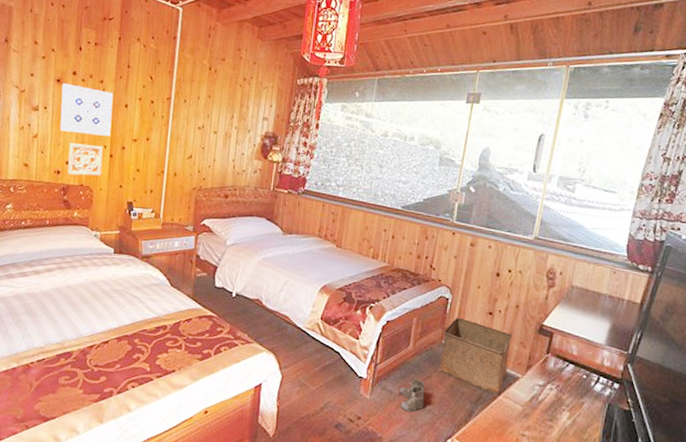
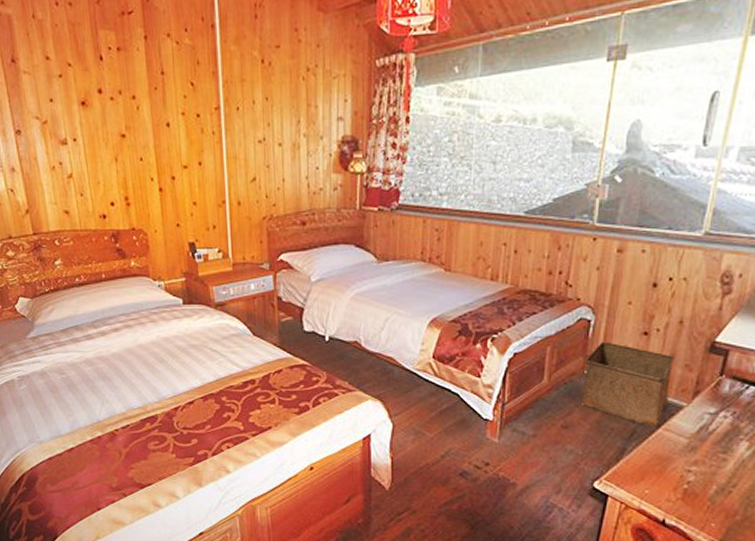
wall art: present [60,83,114,136] -> none [88,105,156,167]
wall ornament: present [67,143,103,176] -> none [110,178,153,218]
boots: present [398,378,425,413] -> none [532,416,565,455]

